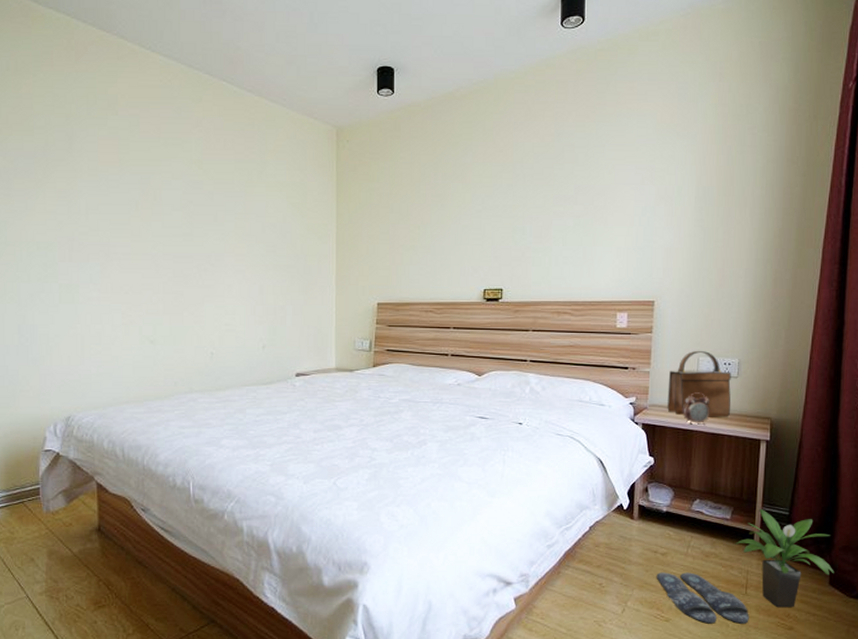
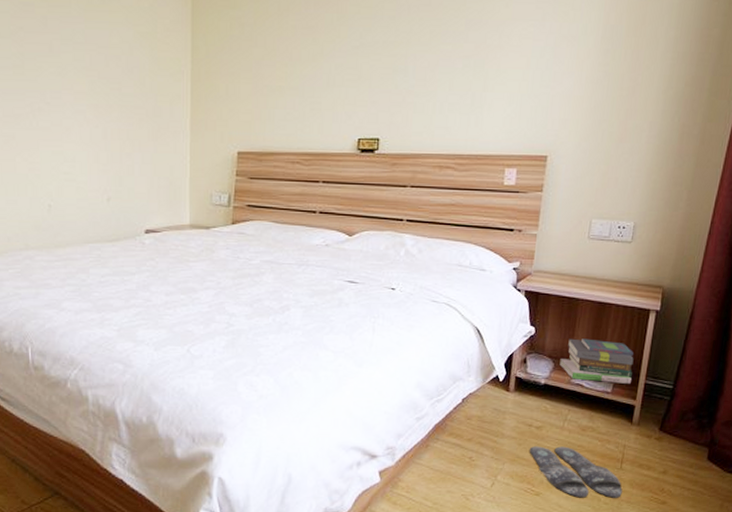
handbag: present [667,350,731,417] -> none [553,211,625,285]
books: none [679,468,749,512] -> present [559,338,634,385]
alarm clock: present [682,392,710,425] -> none [568,258,599,293]
potted plant: present [735,508,834,608] -> none [614,381,714,483]

